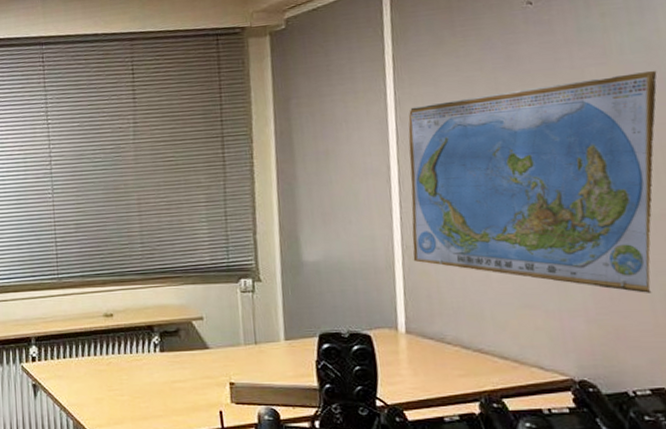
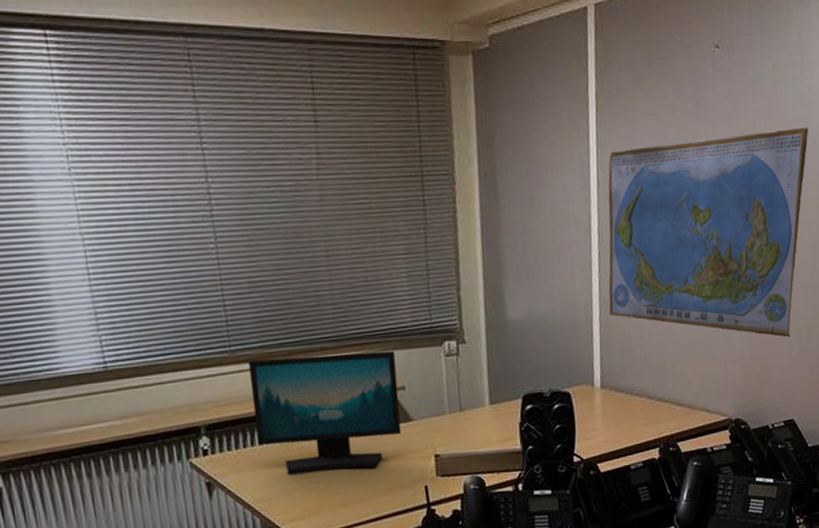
computer monitor: none [71,284,198,388] -> present [247,350,401,474]

